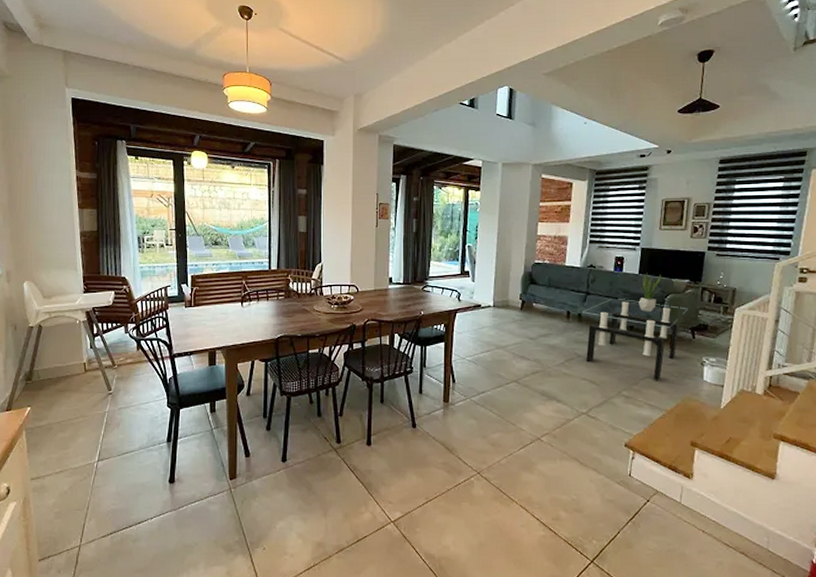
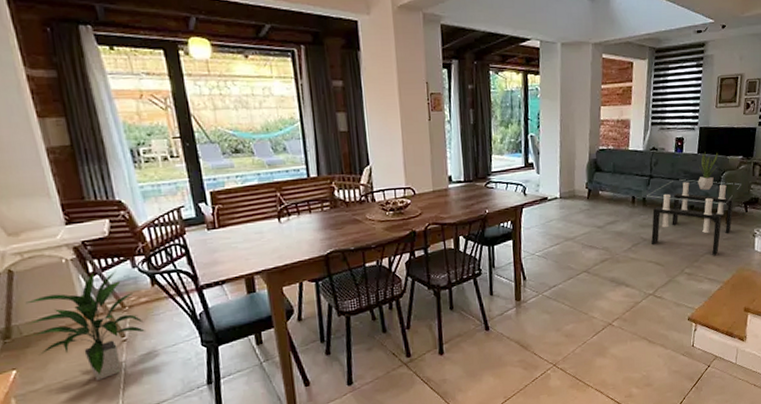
indoor plant: none [44,333,127,425] -> present [25,270,145,380]

